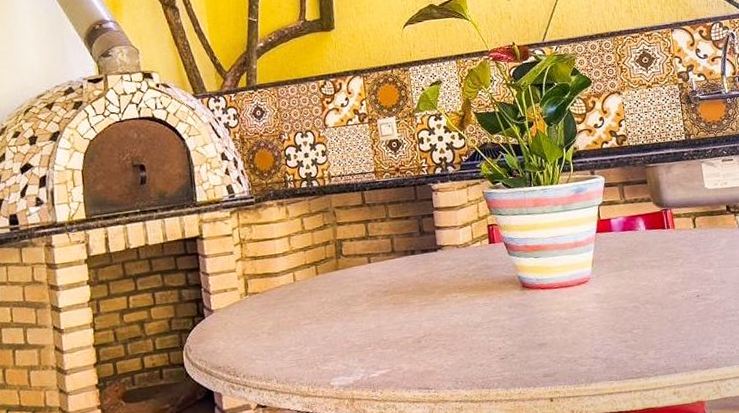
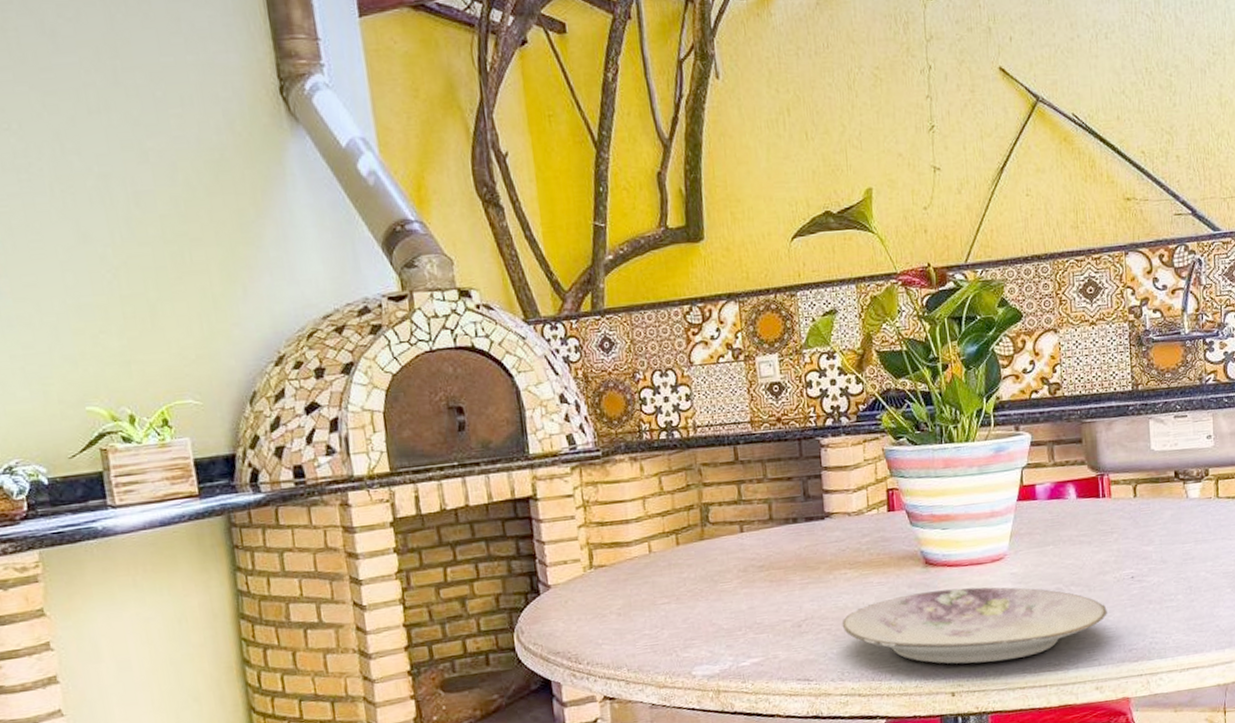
plate: none [454,306,679,373] -> present [842,587,1107,664]

